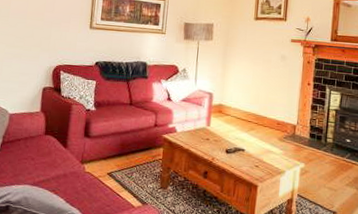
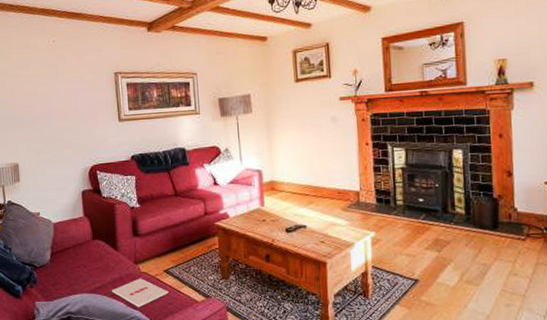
magazine: none [53,177,108,206] -> present [111,278,169,308]

